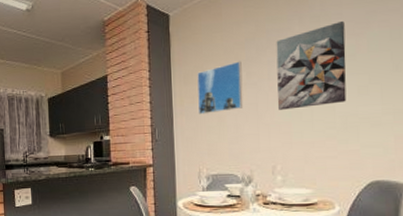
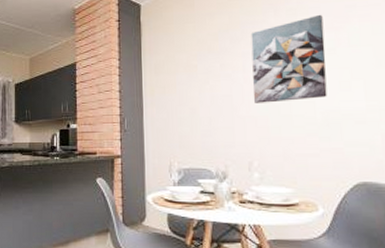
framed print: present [197,61,243,115] -> none [169,52,217,105]

